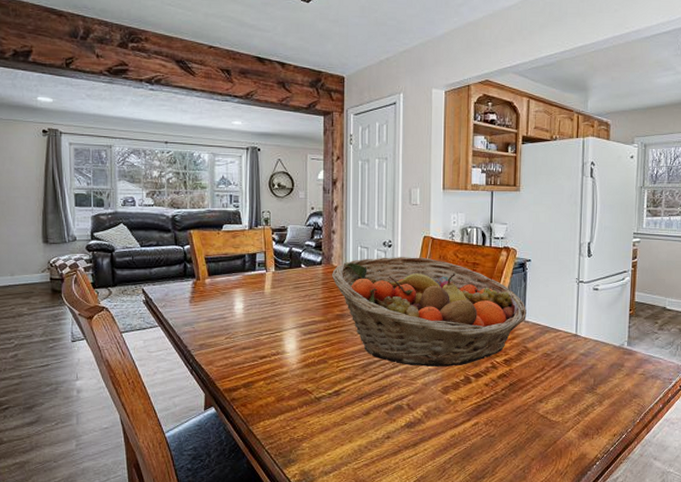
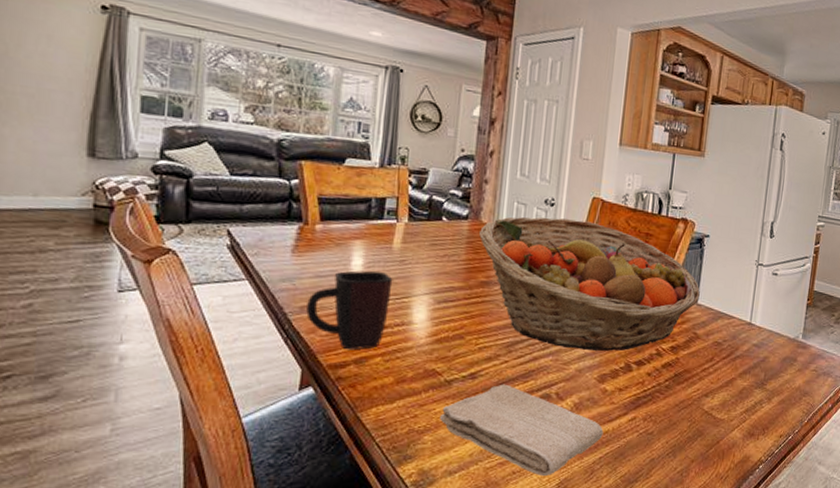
mug: none [204,312,267,377] -> present [306,270,393,351]
washcloth: none [314,398,451,475] -> present [440,384,604,477]

